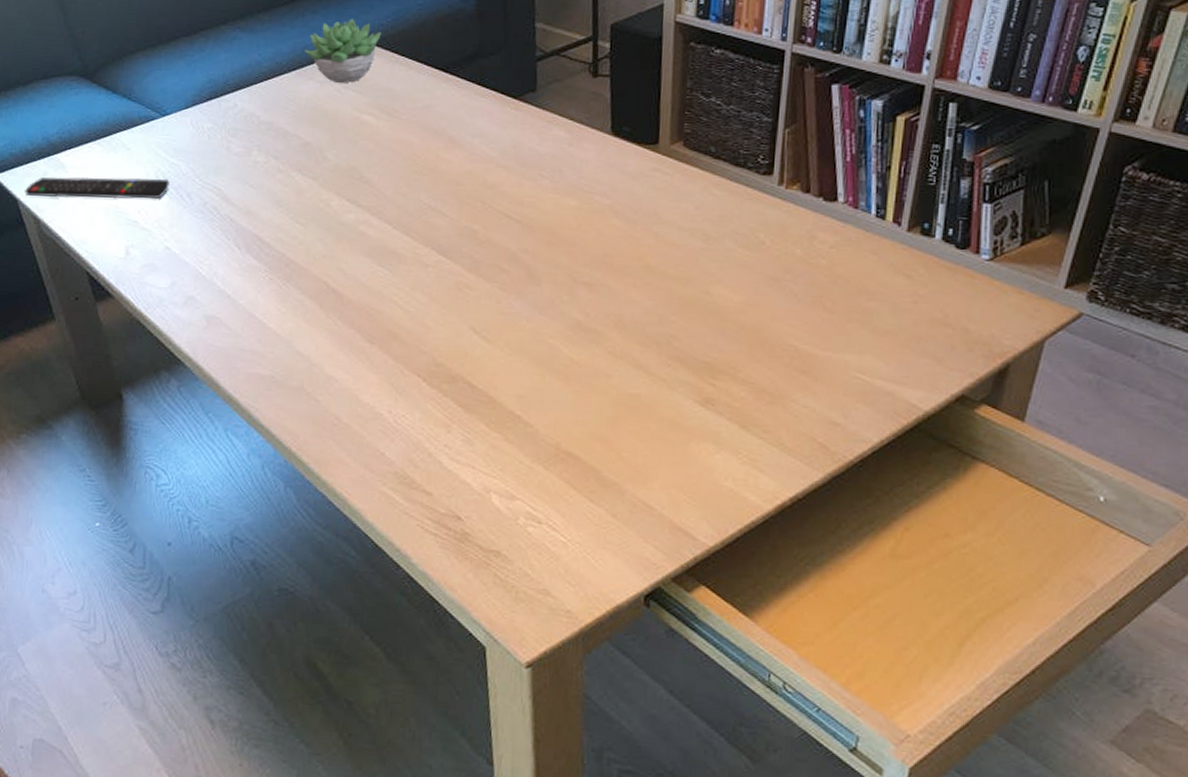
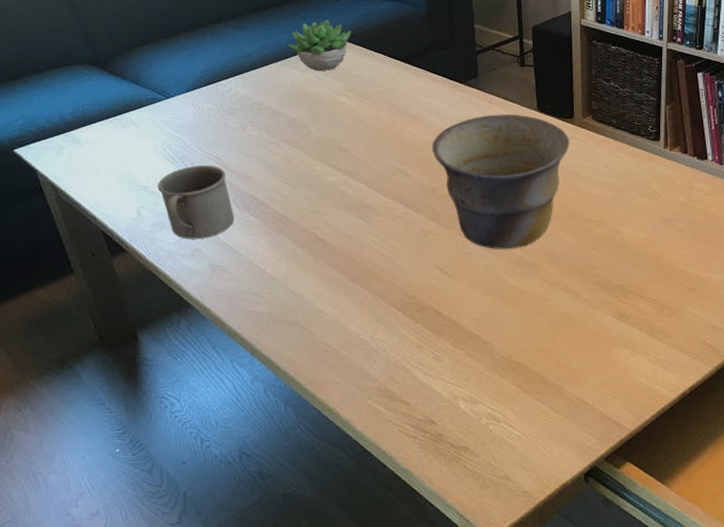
remote control: present [25,177,170,199] -> none [43,150,175,168]
mug: none [149,196,235,285] -> present [157,164,235,239]
bowl: none [473,138,652,311] -> present [431,114,570,250]

